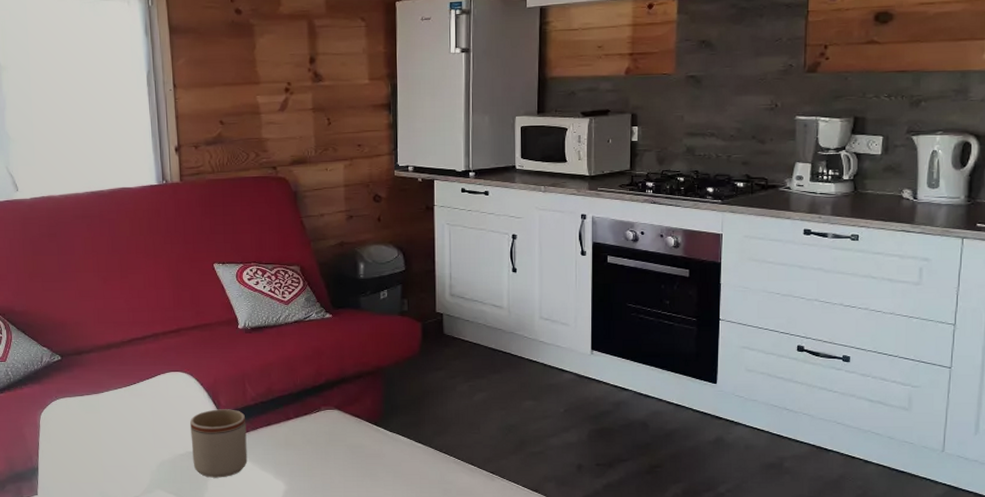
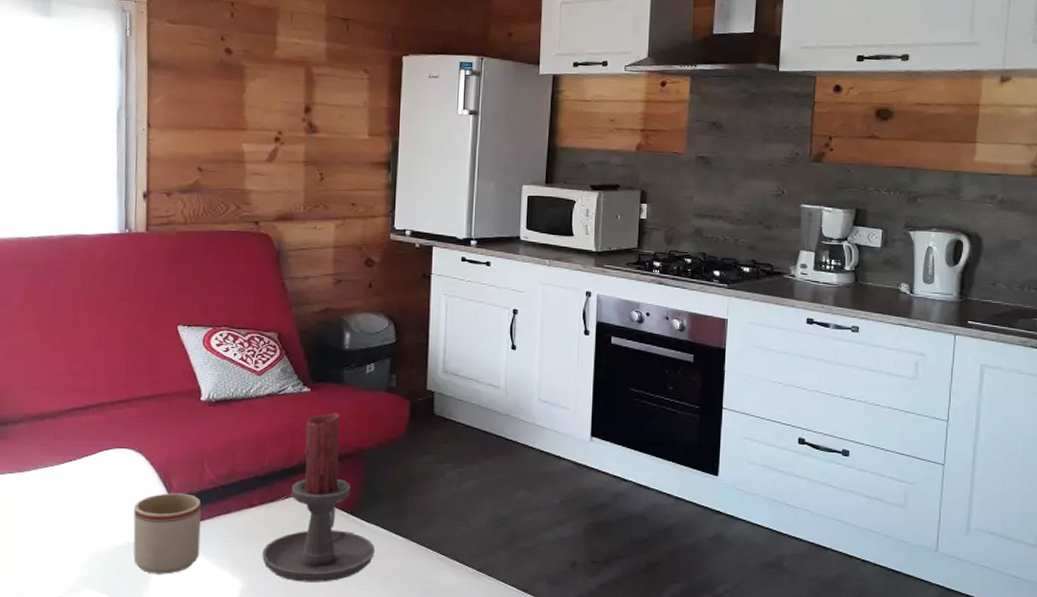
candle holder: none [300,336,398,484] -> present [262,413,375,582]

